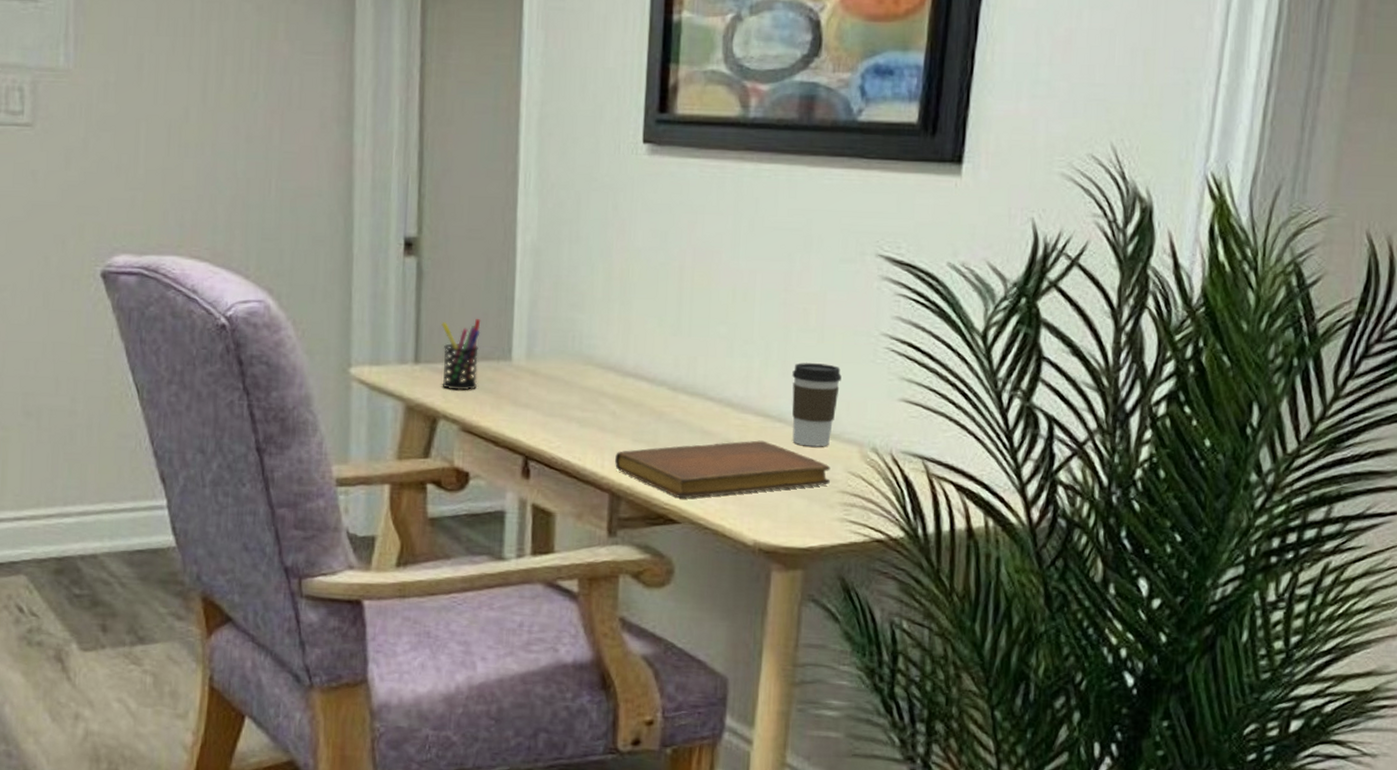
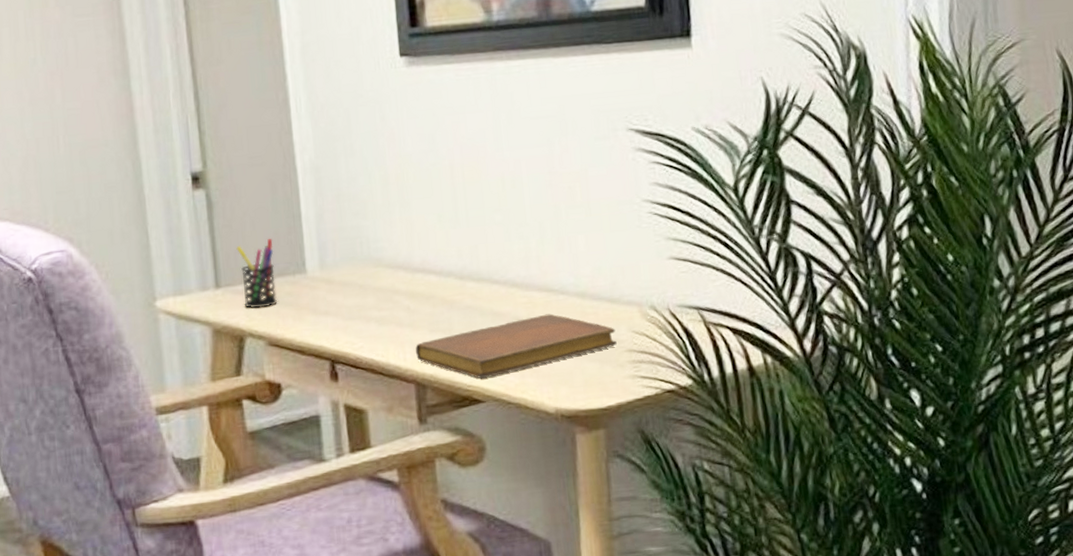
coffee cup: present [792,362,842,447] -> none [567,234,613,313]

